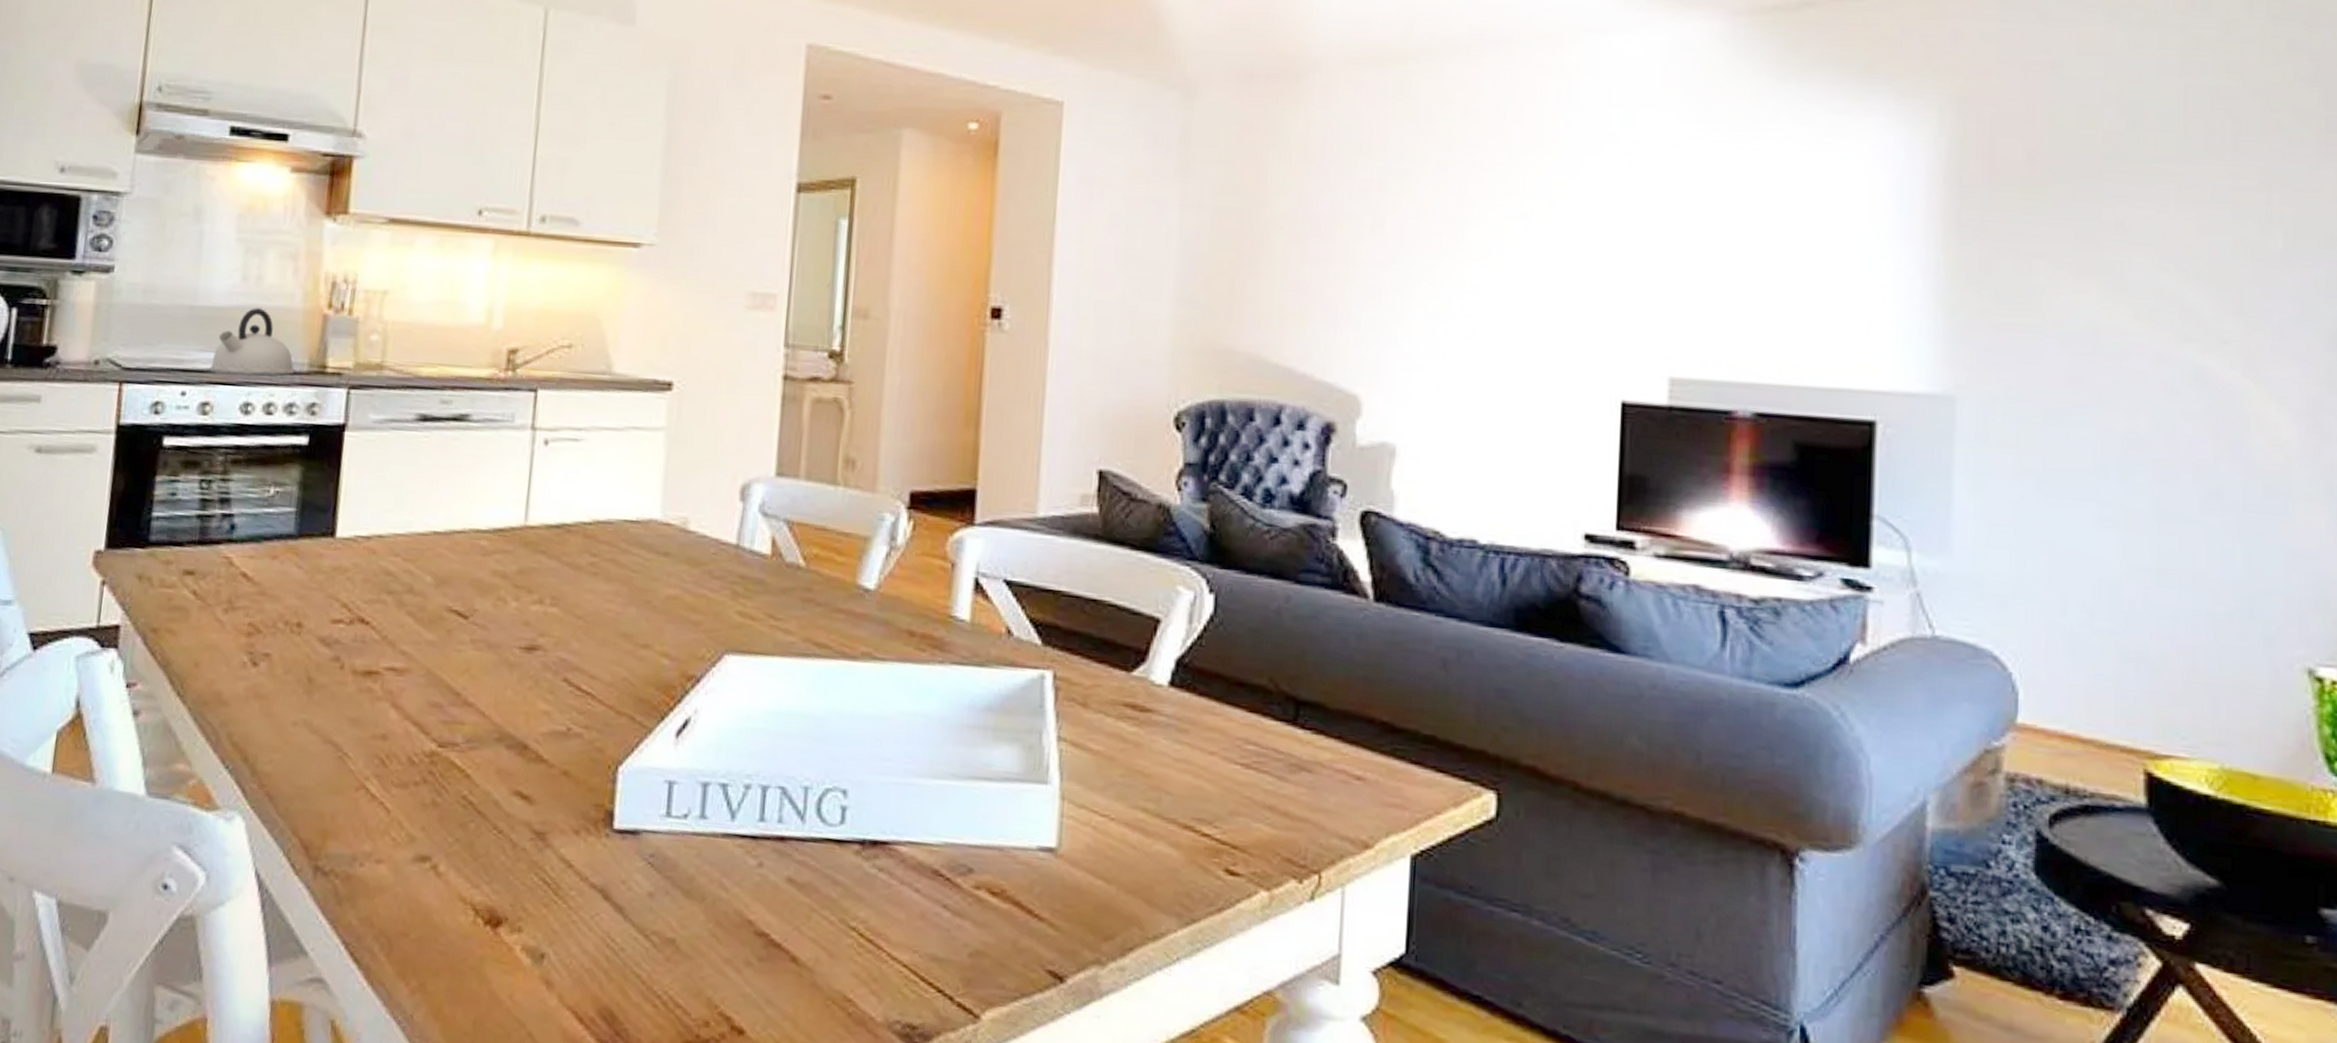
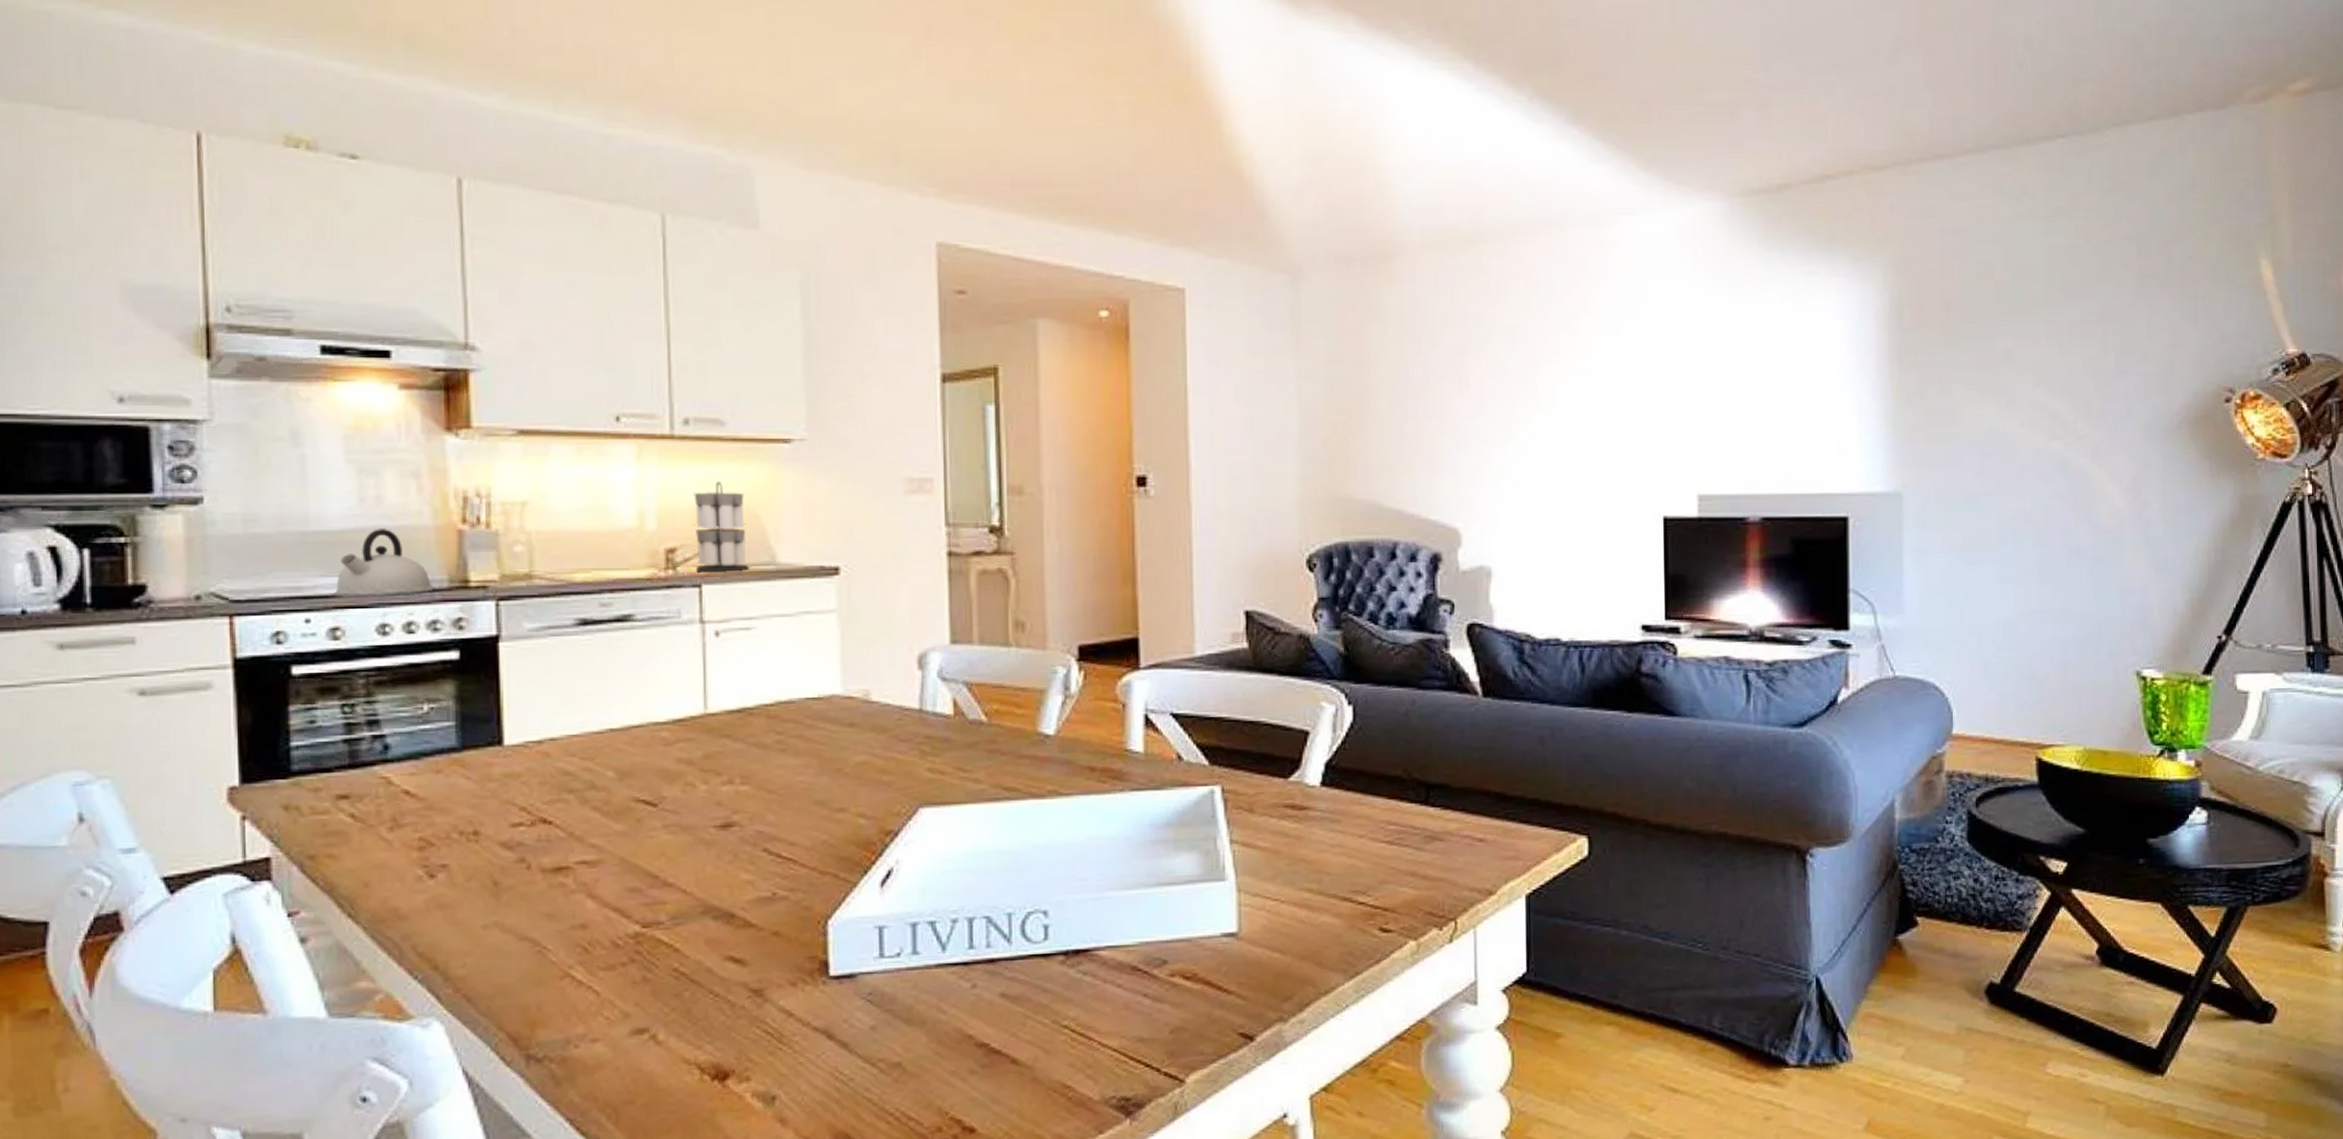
spice rack: none [533,283,589,380] -> present [694,481,750,574]

